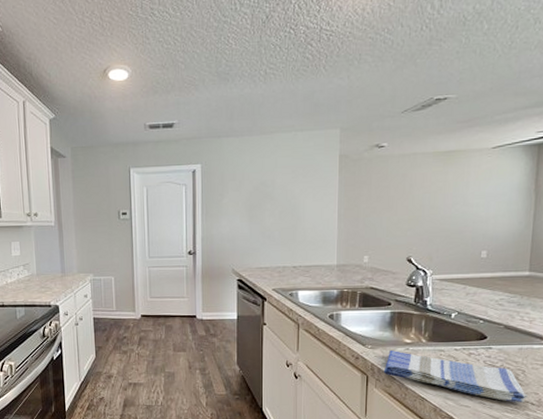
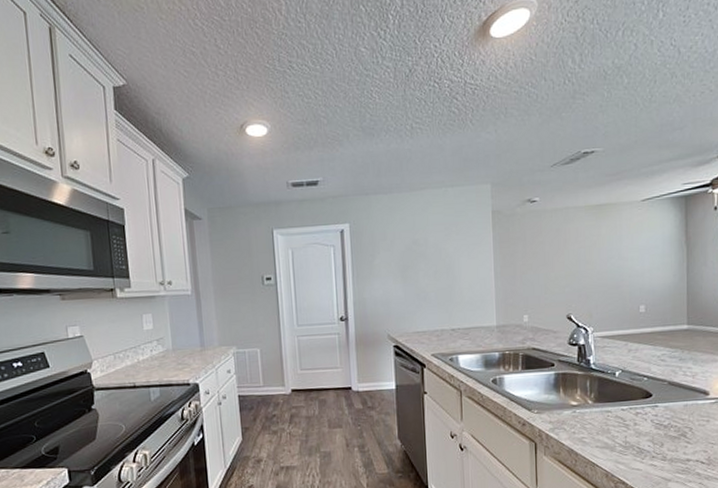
dish towel: present [383,350,529,403] -> none [551,413,698,463]

